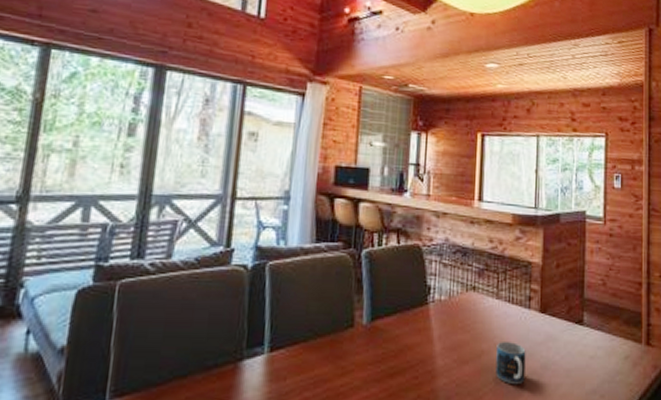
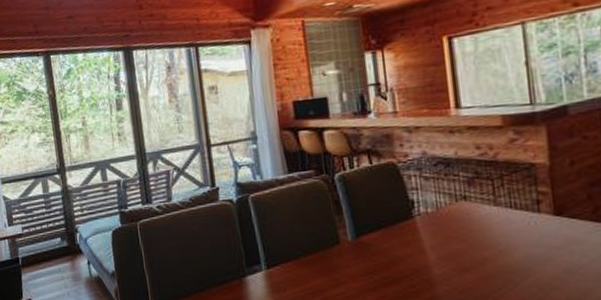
mug: present [496,342,526,383] -> none [502,248,544,289]

